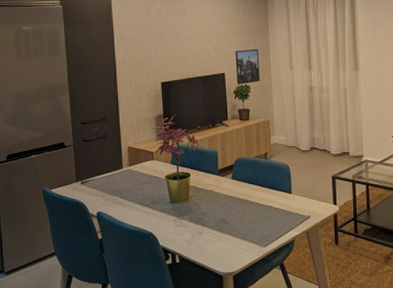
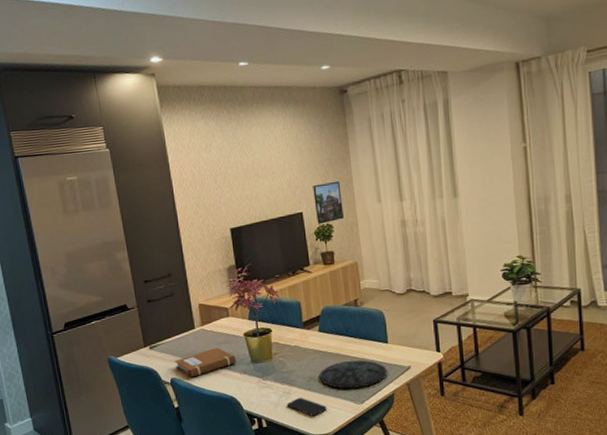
notebook: none [102,187,157,213] -> present [175,347,236,378]
smartphone: none [198,237,234,255] -> present [286,397,327,416]
plate: none [229,207,289,233] -> present [319,359,387,389]

